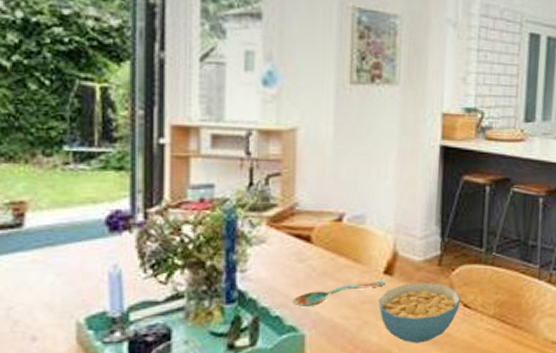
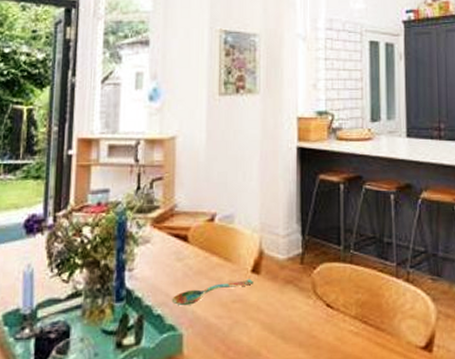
cereal bowl: present [379,282,461,343] -> none [248,281,324,345]

